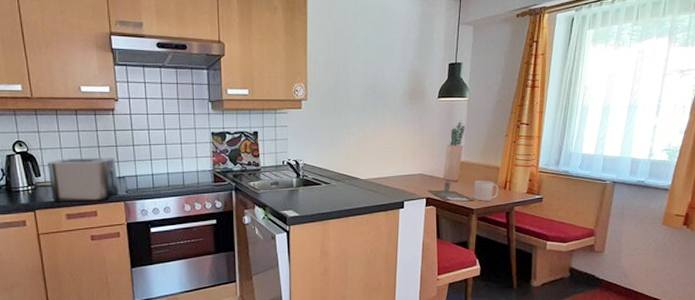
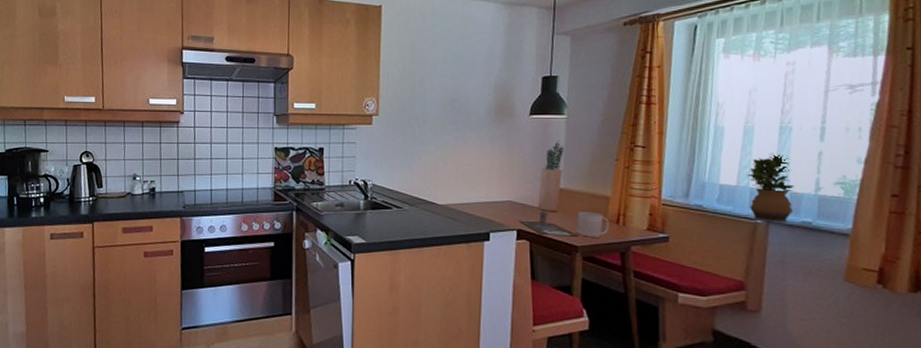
toaster: present [48,158,120,203] -> none [110,170,177,216]
potted plant: none [602,126,636,183] -> present [747,152,795,223]

